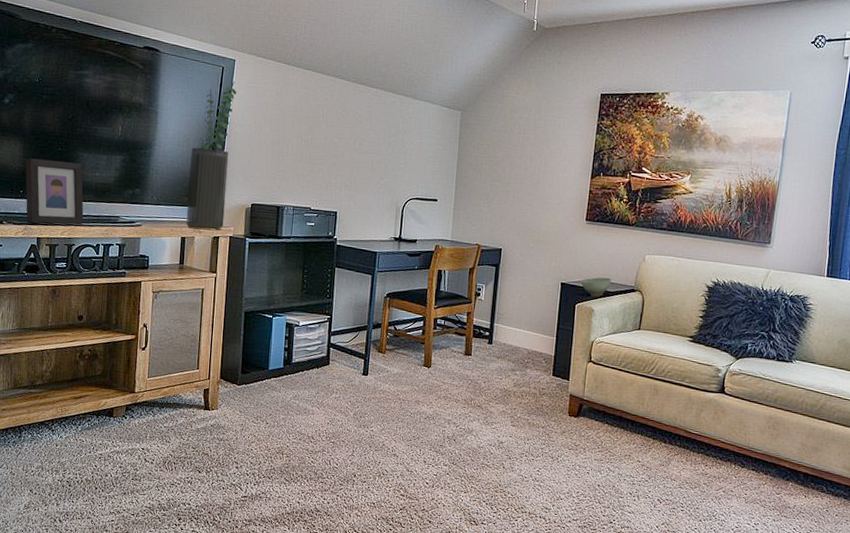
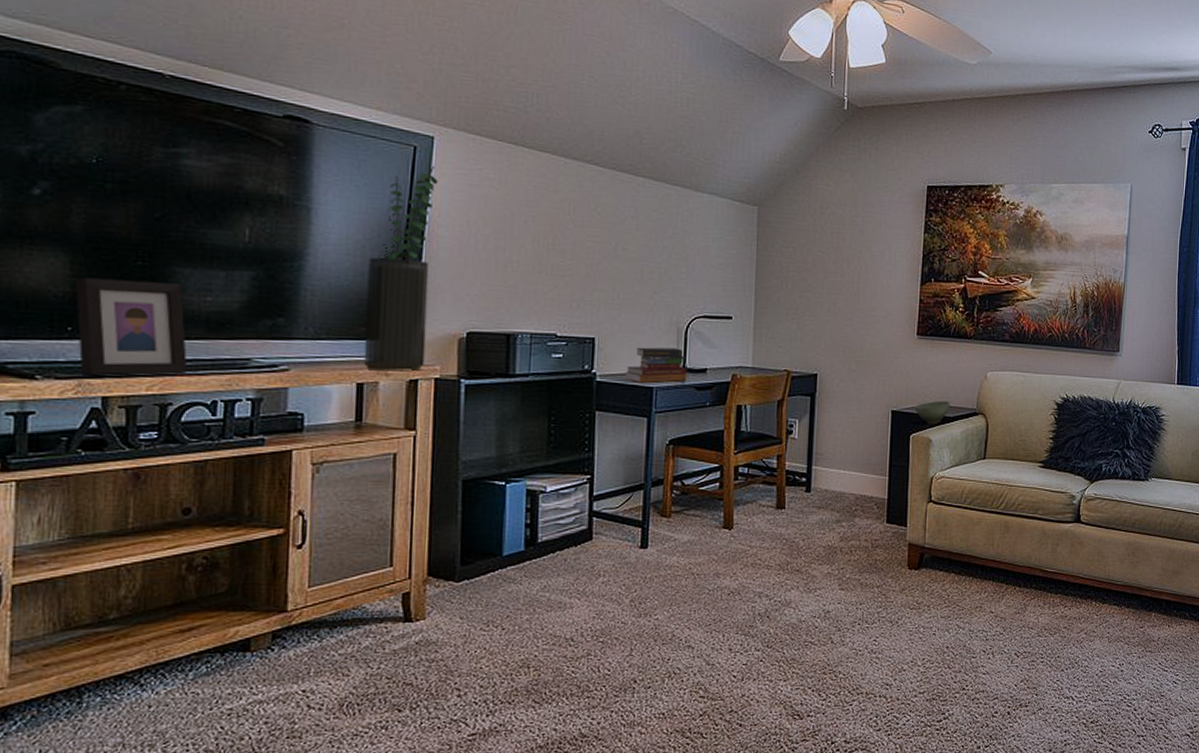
books: none [357,220,402,249] -> present [625,347,687,384]

